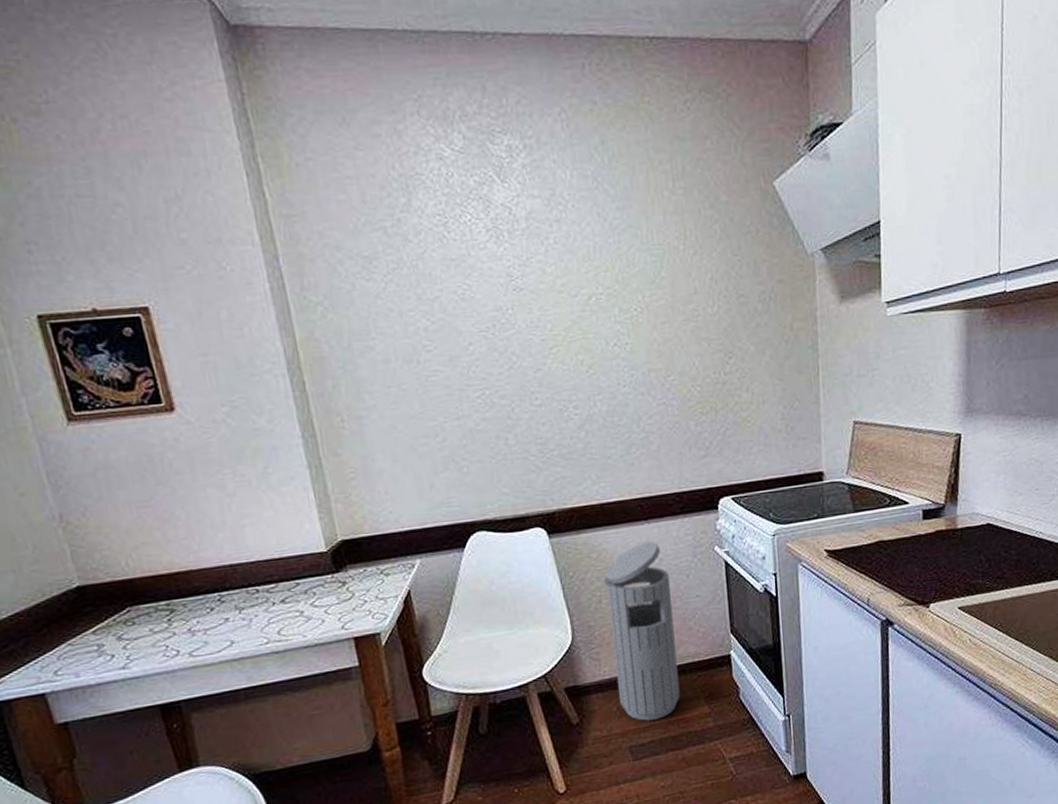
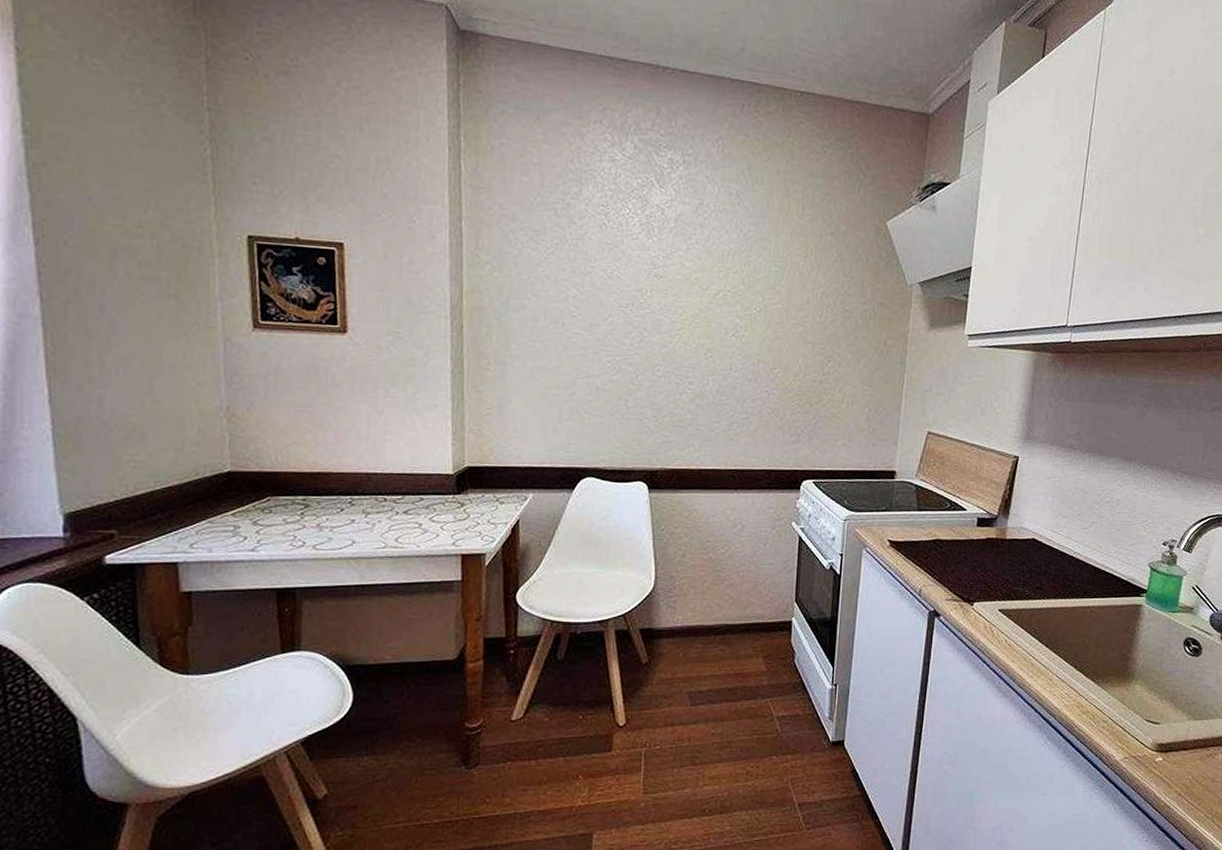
trash bin: present [604,541,680,721] -> none [686,509,749,670]

